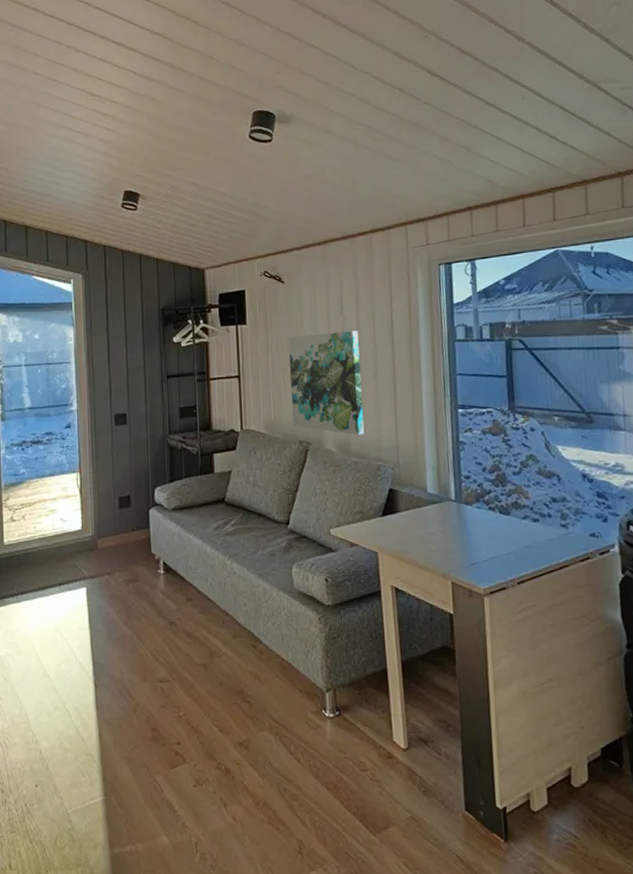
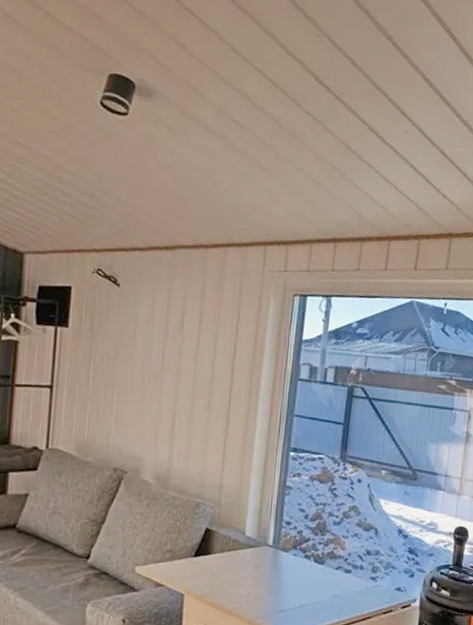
wall art: present [288,331,365,435] -> none [108,348,196,469]

